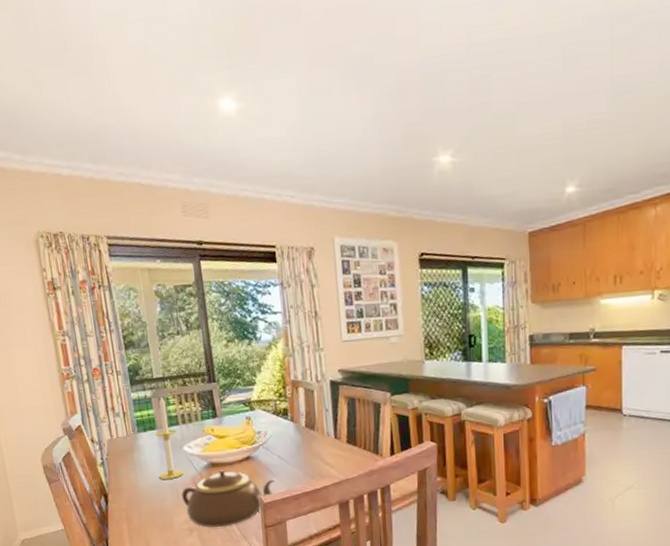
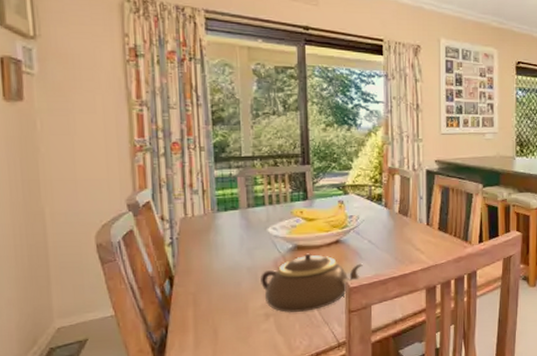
candle: present [155,396,184,479] -> none [237,176,265,262]

